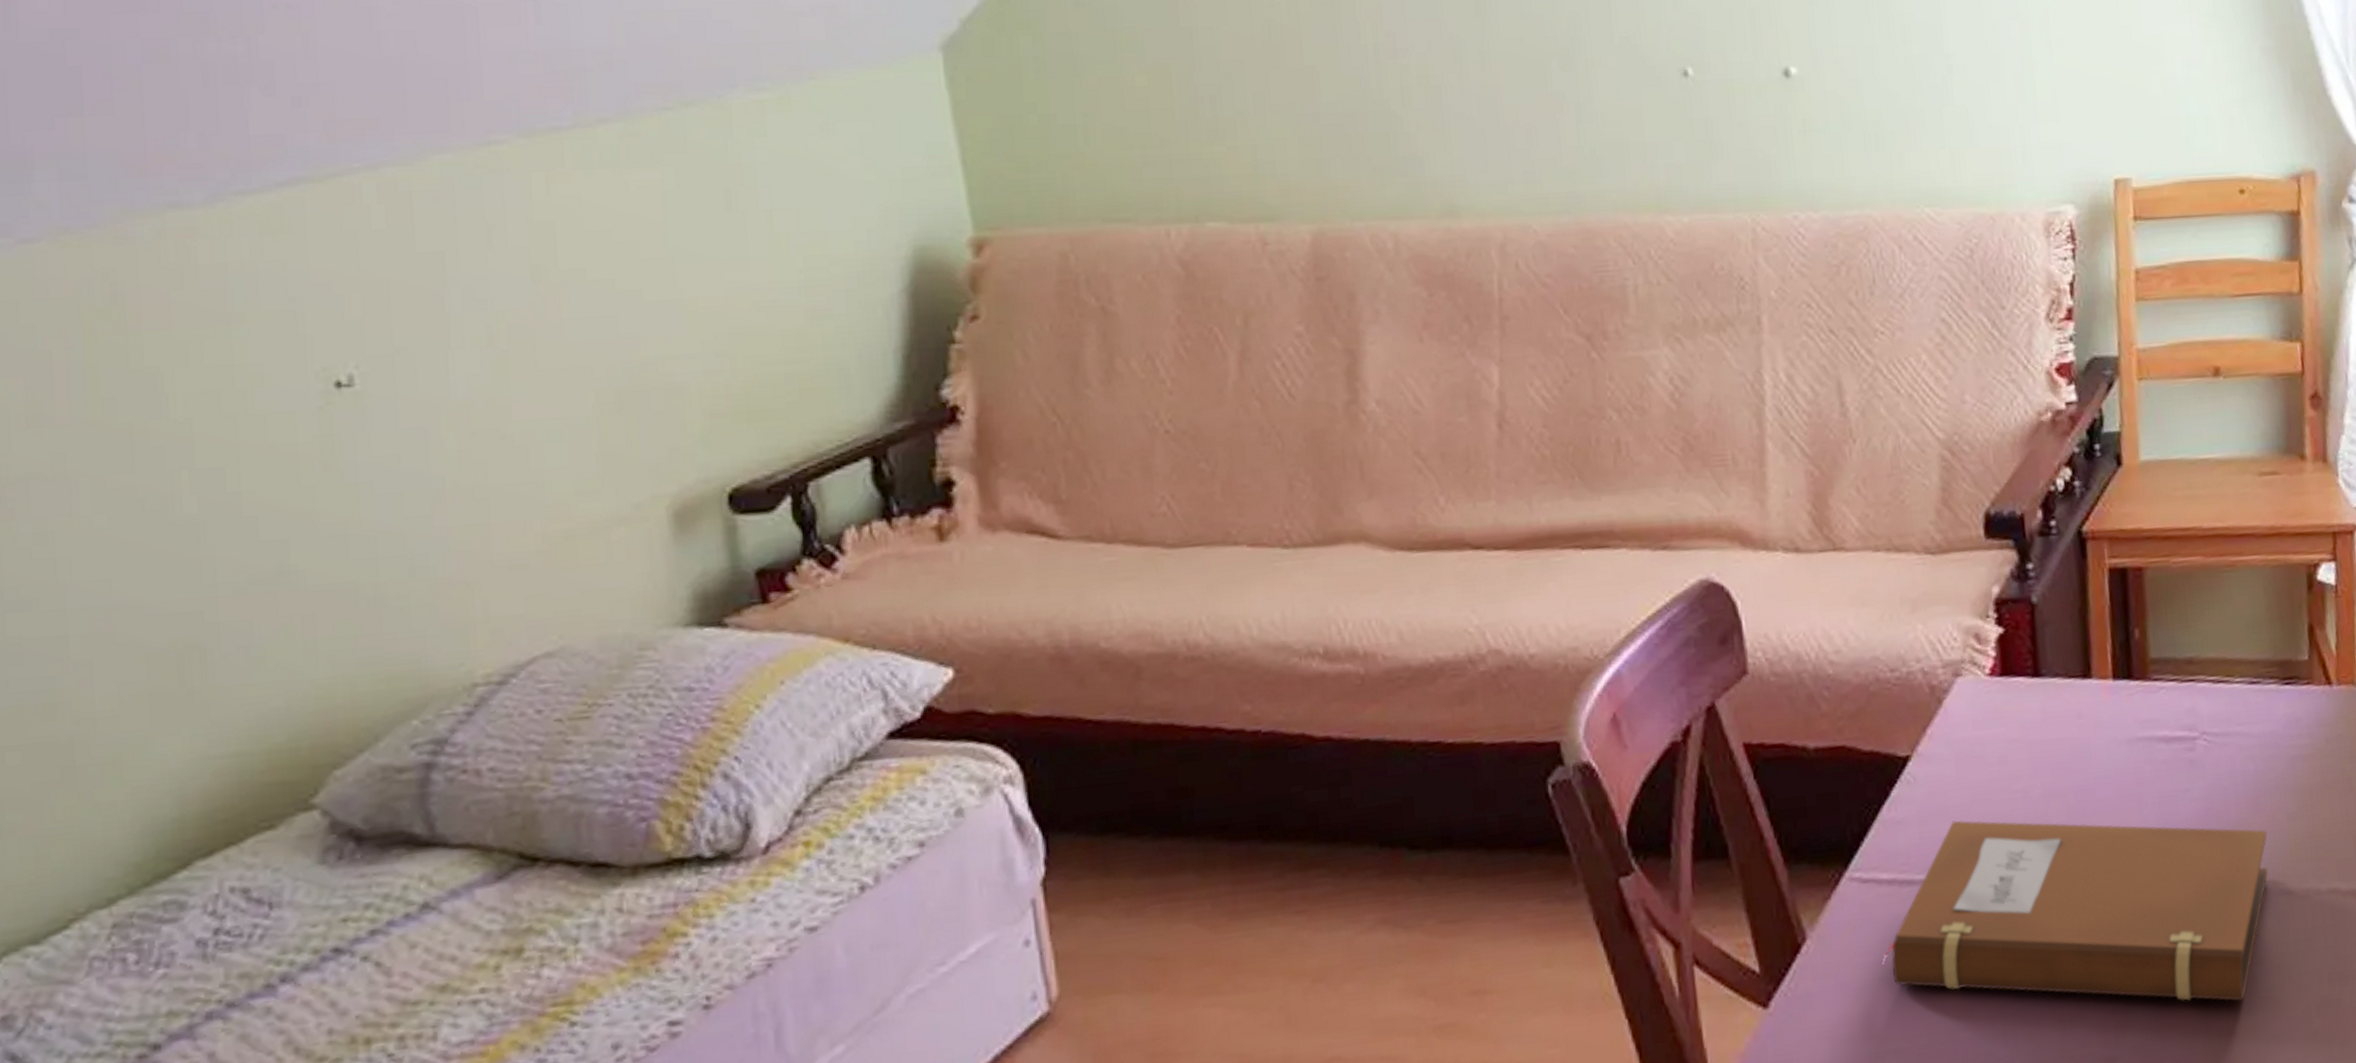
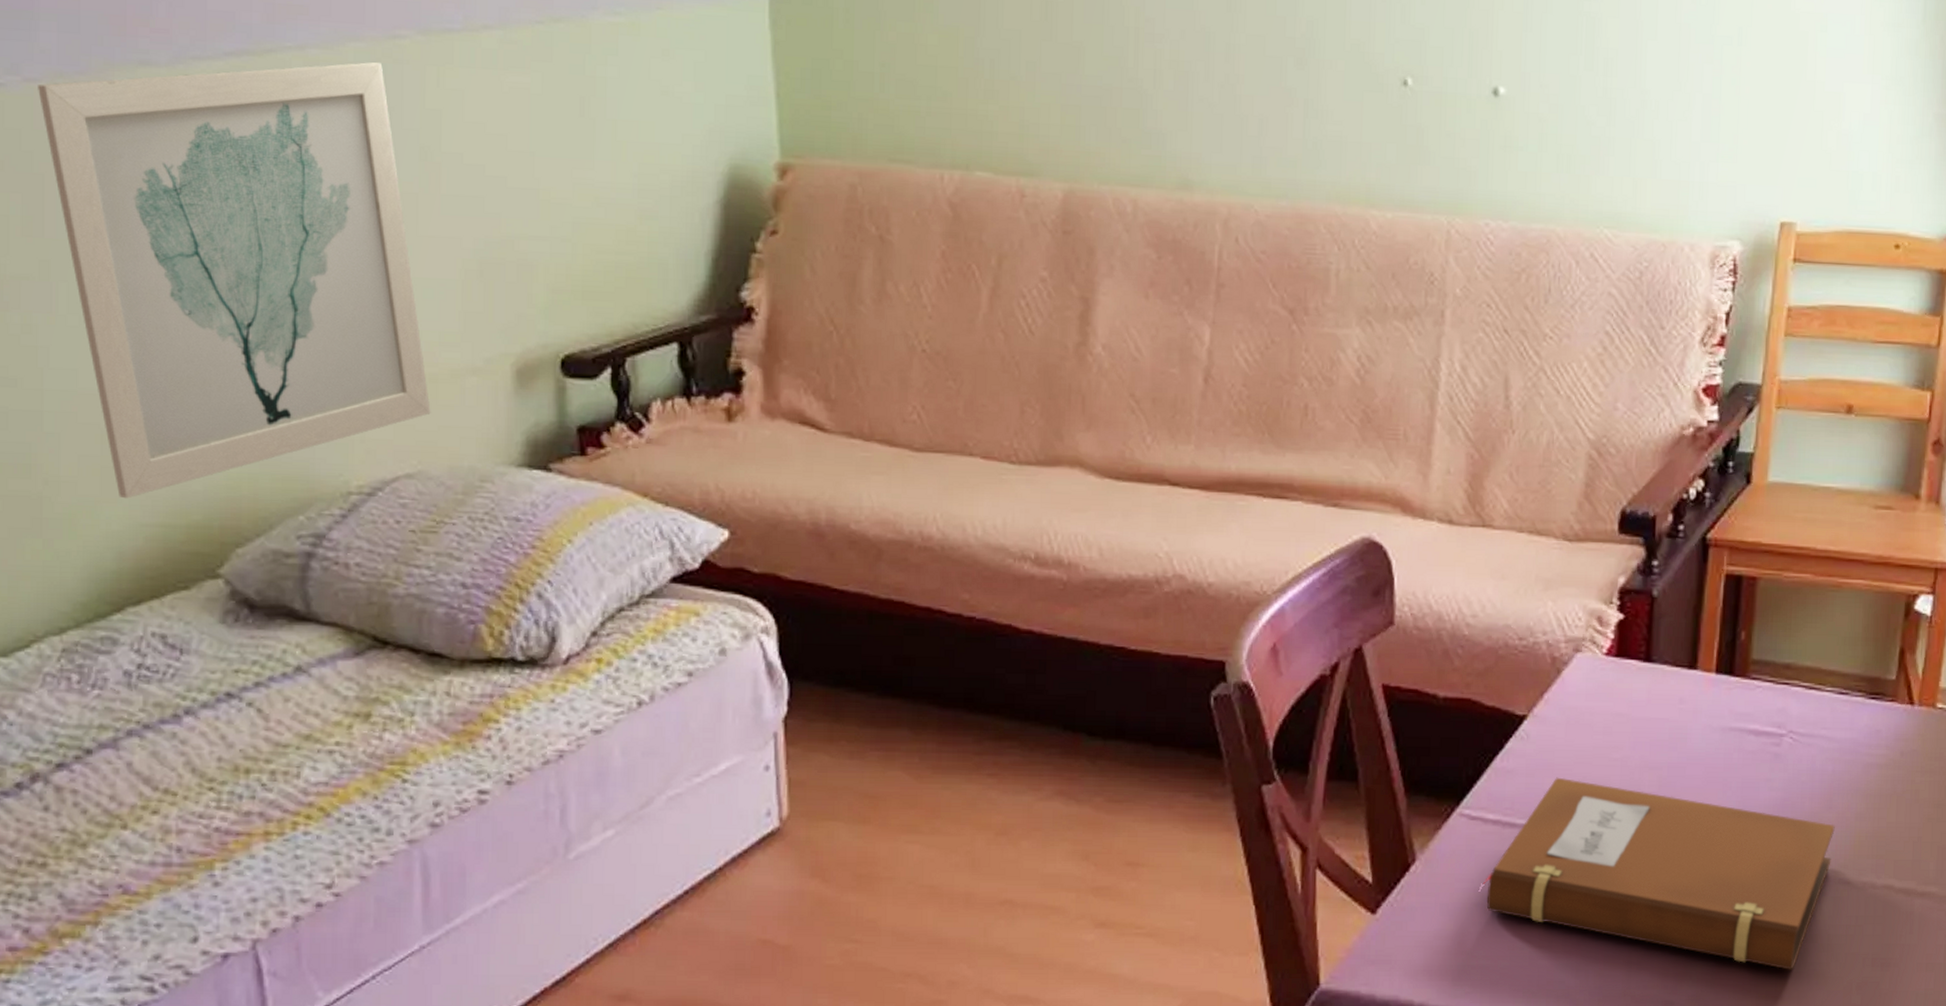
wall art: none [37,175,570,729] -> present [38,62,431,499]

